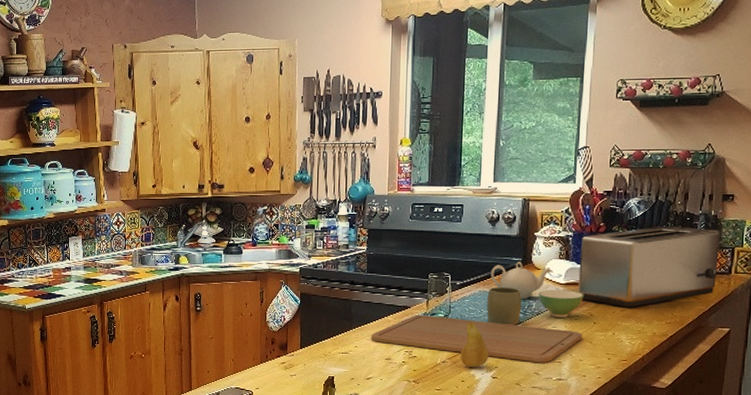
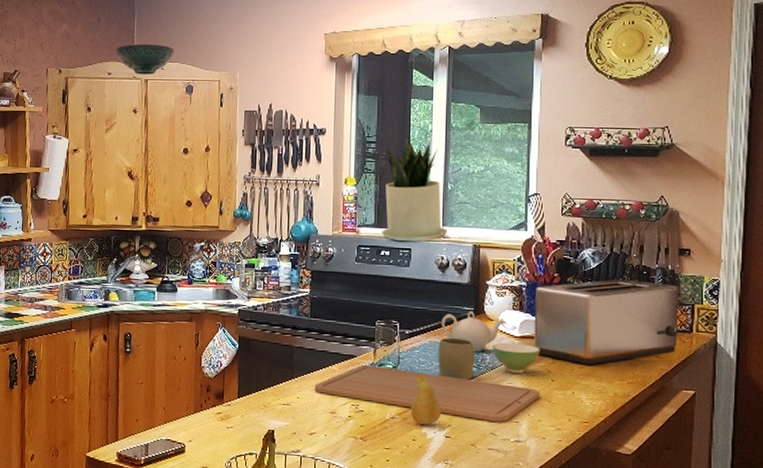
decorative bowl: none [178,15,234,46] -> present [116,44,174,74]
planter: none [434,101,498,198] -> present [381,142,447,242]

